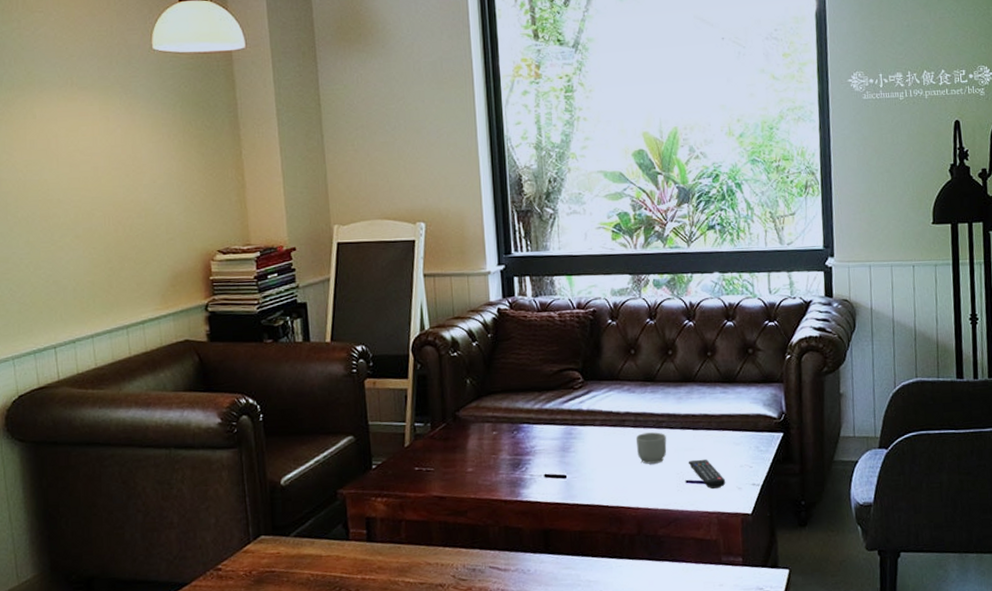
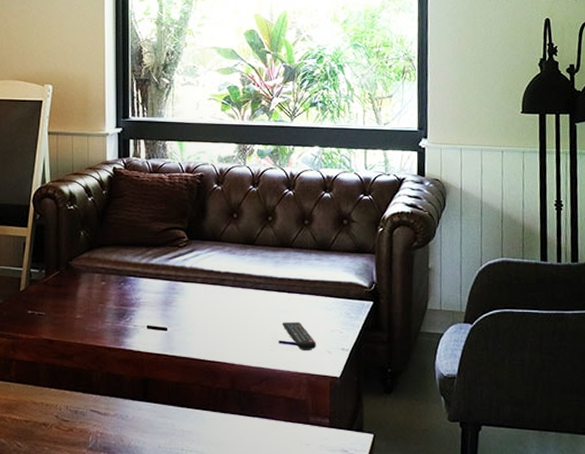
mug: present [636,432,667,464] -> none [235,293,263,323]

